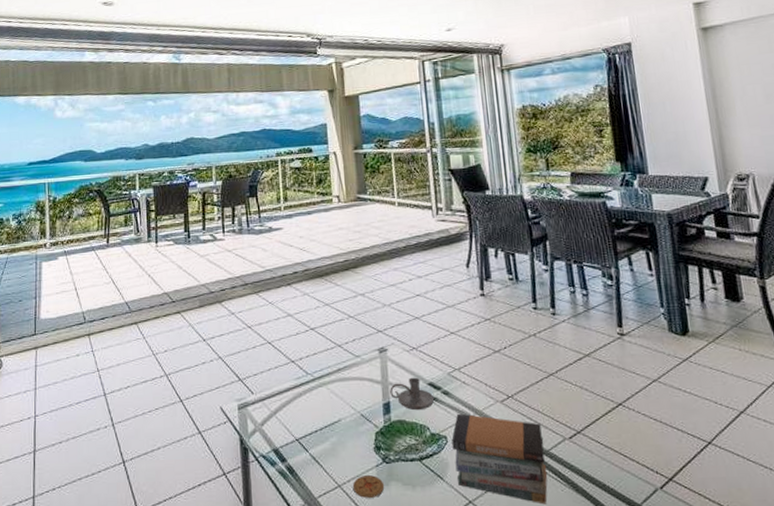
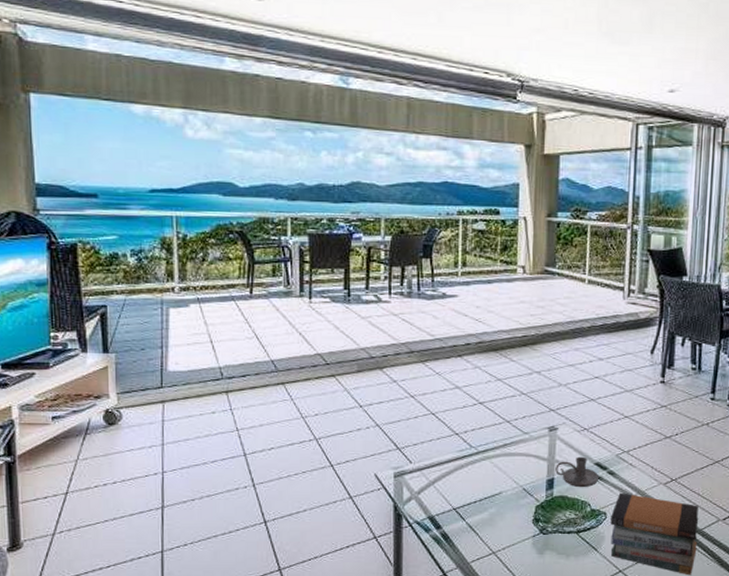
coaster: present [352,475,385,498] -> none [507,544,539,564]

